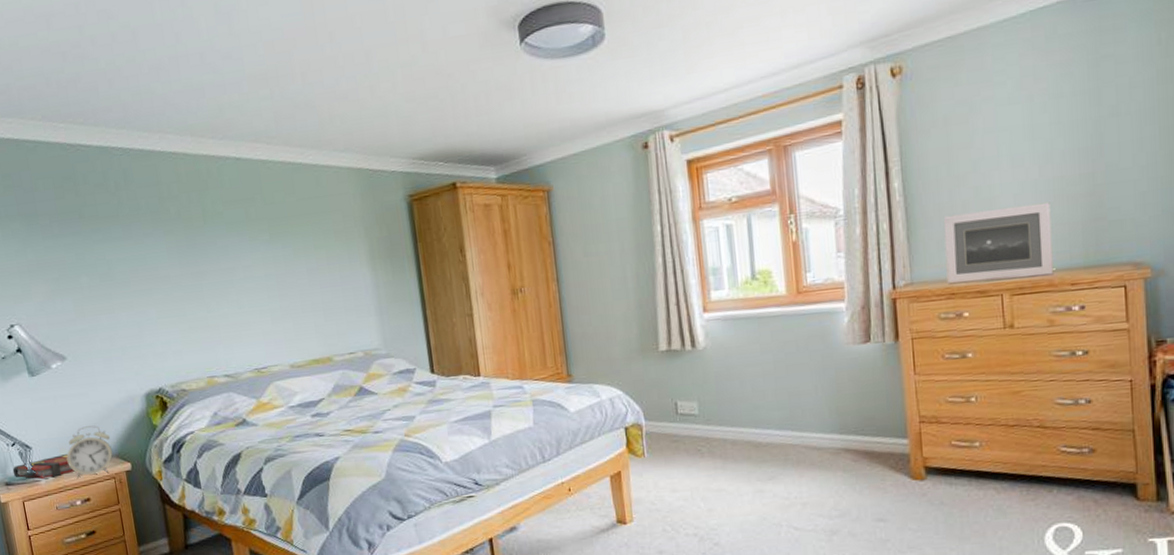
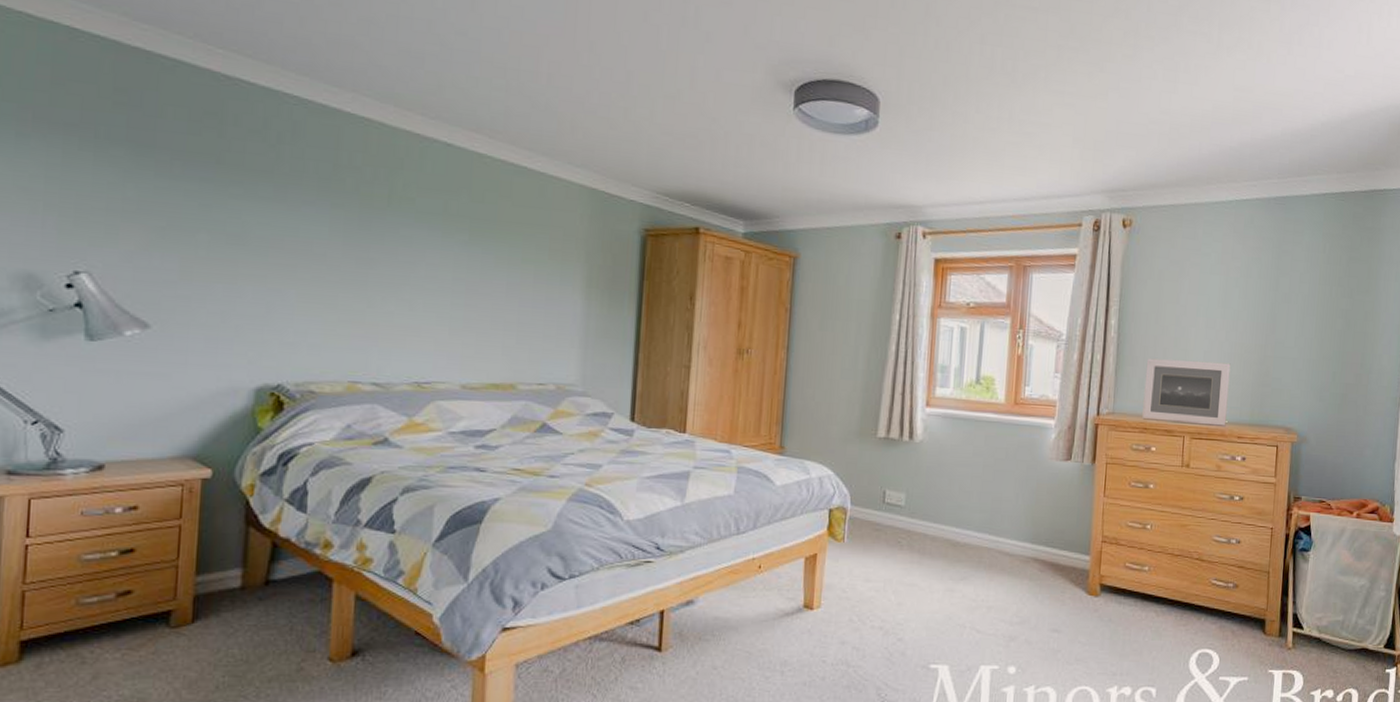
book: present [12,453,75,480] -> none [23,445,124,474]
alarm clock: present [66,425,113,478] -> none [115,415,190,478]

